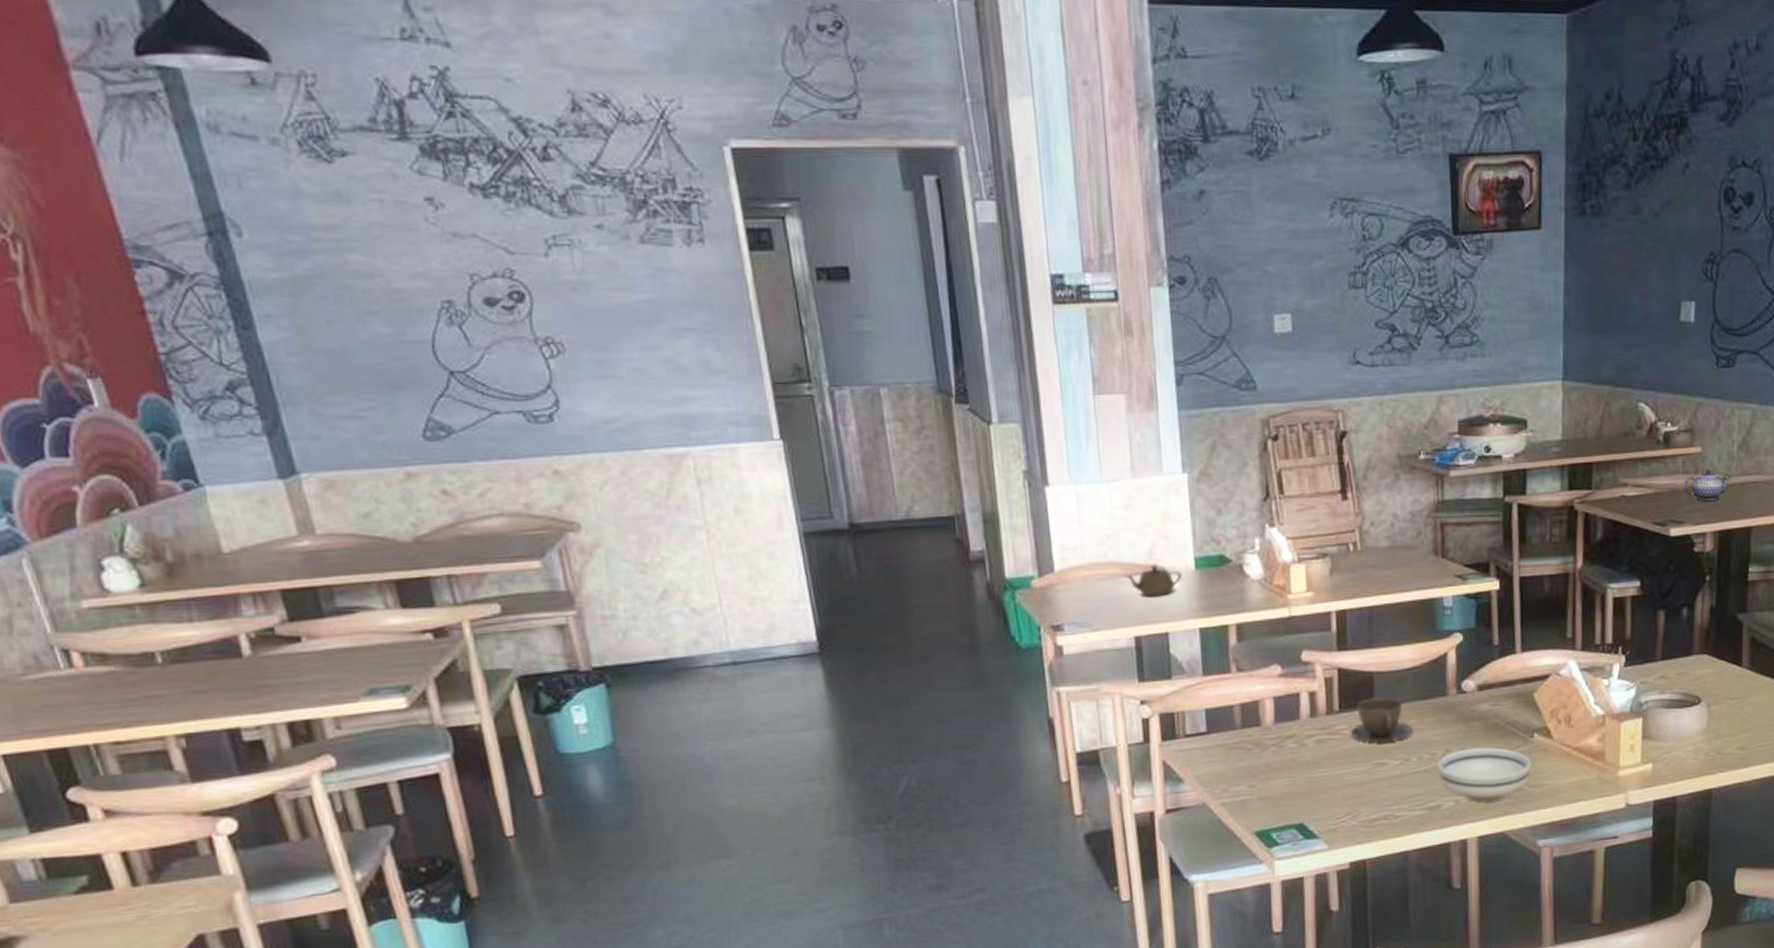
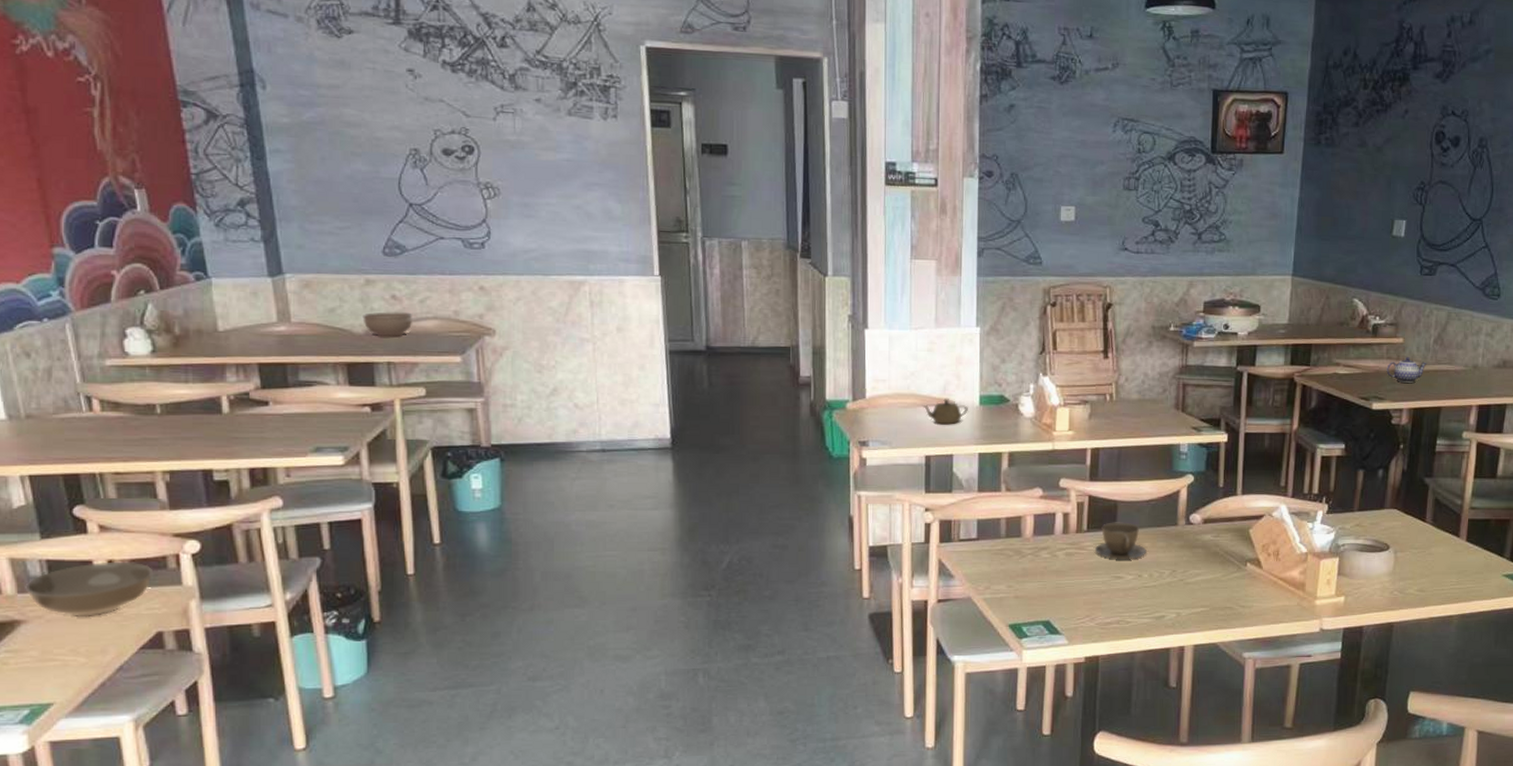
bowl: none [18,852,181,926] -> present [25,561,152,618]
soup bowl: none [407,510,473,546] -> present [363,312,413,339]
bowl: present [1437,747,1531,803] -> none [1164,570,1243,617]

